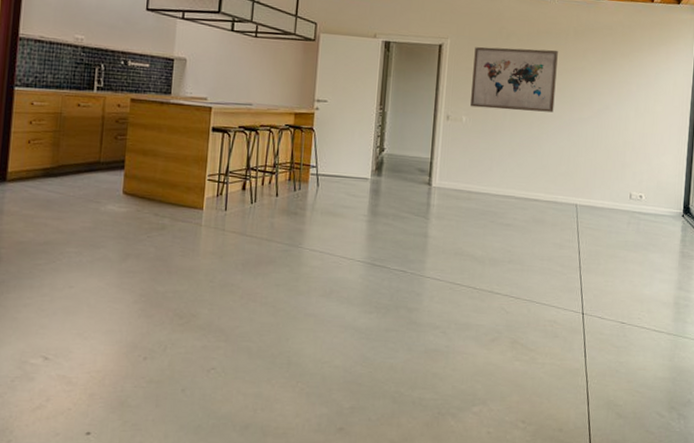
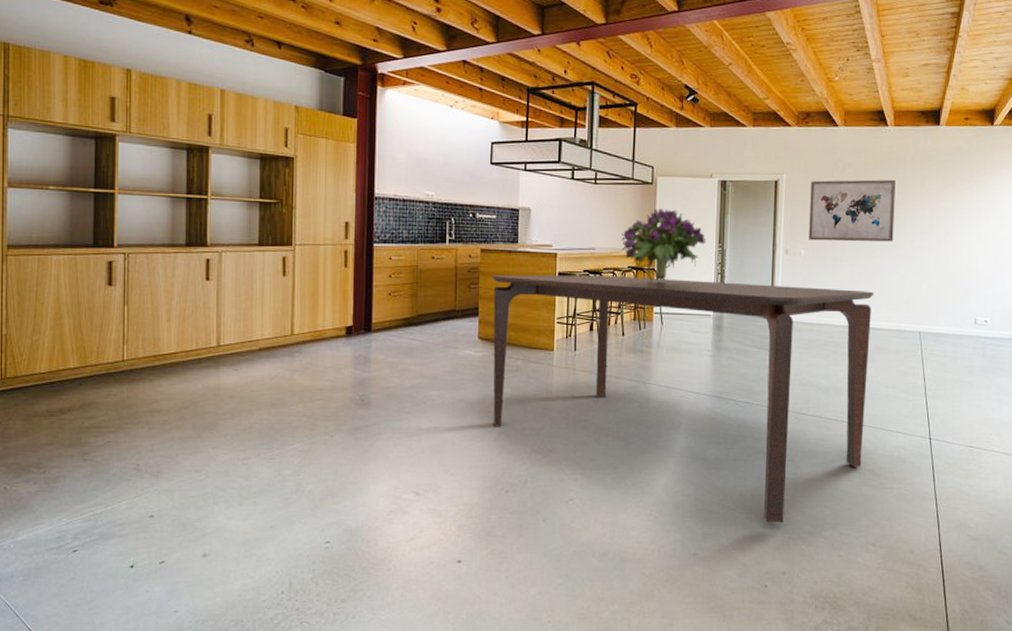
dining table: none [134,127,533,398] -> present [491,275,874,523]
bouquet: none [279,66,368,141] -> present [621,208,707,281]

